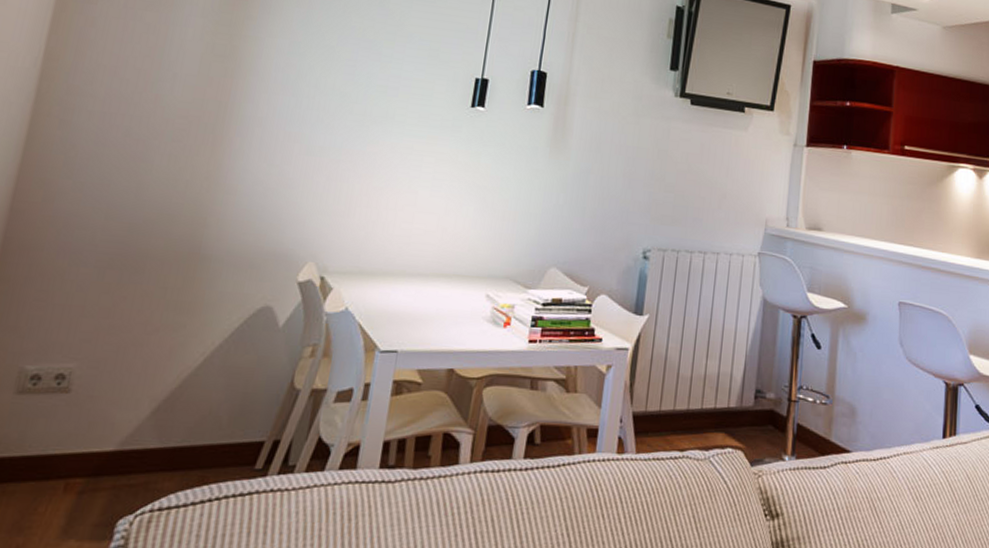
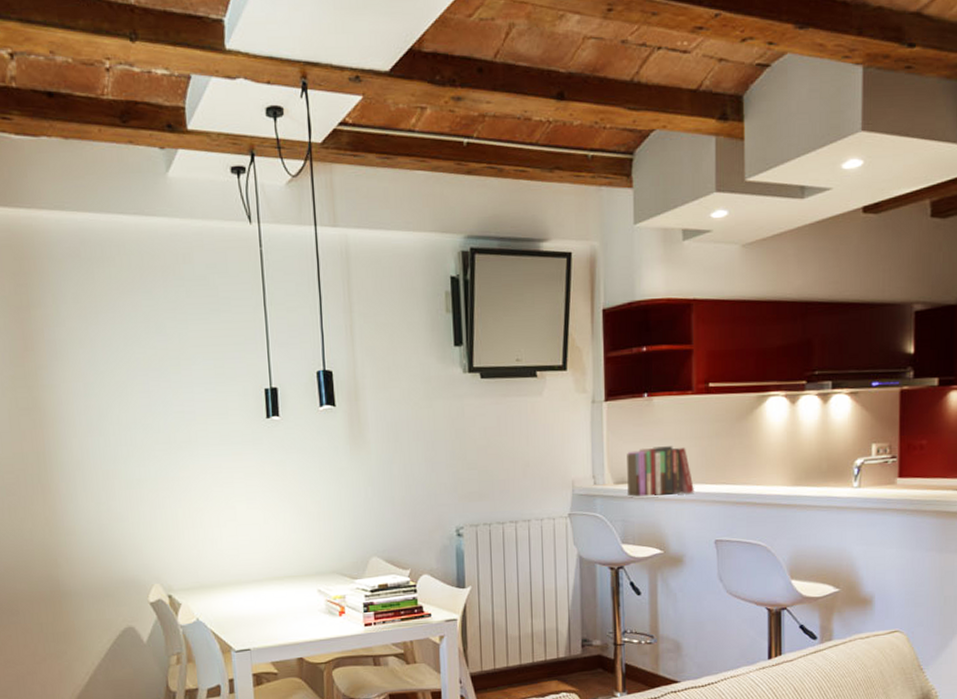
books: none [818,197,883,251] -> present [627,446,694,497]

